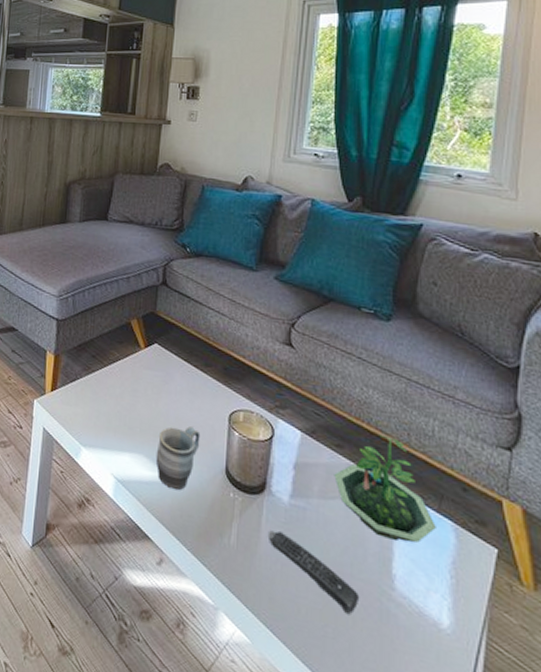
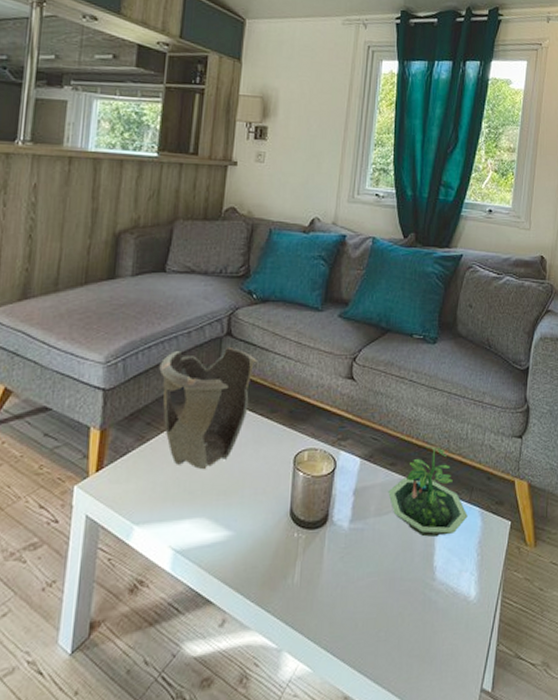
decorative bowl: none [102,294,191,410] -> present [159,346,257,470]
mug: present [155,425,201,491] -> none [218,475,266,545]
remote control: present [267,530,360,615] -> none [329,556,408,615]

